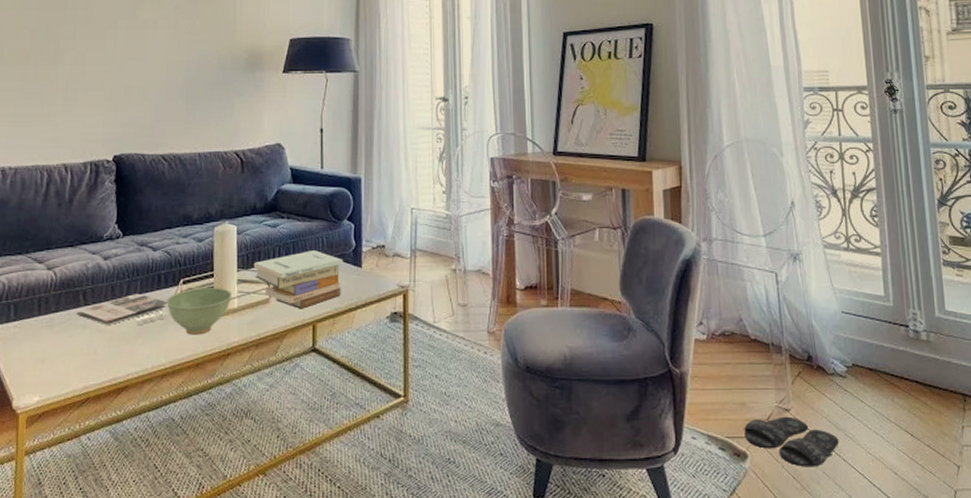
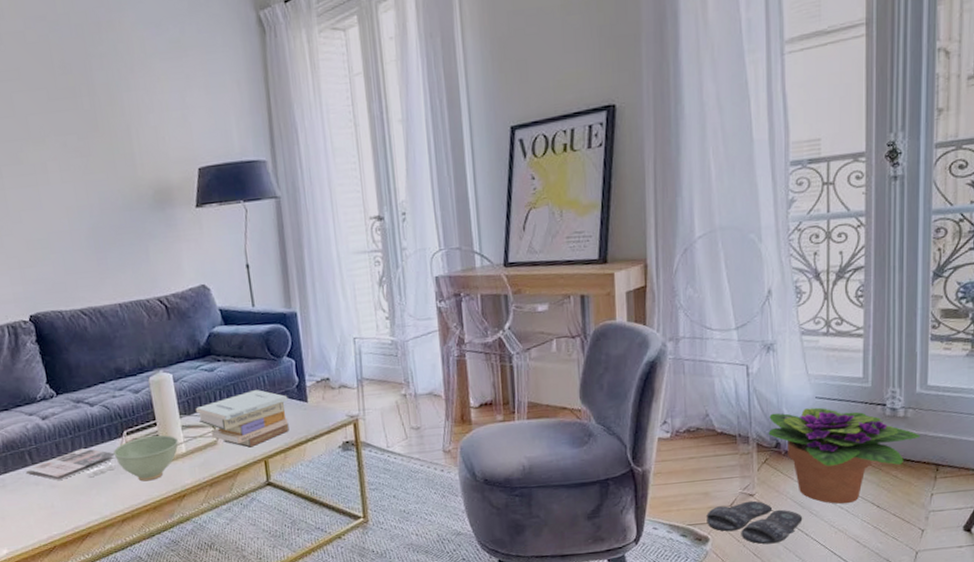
potted flower: none [799,322,945,428] -> present [768,407,921,504]

